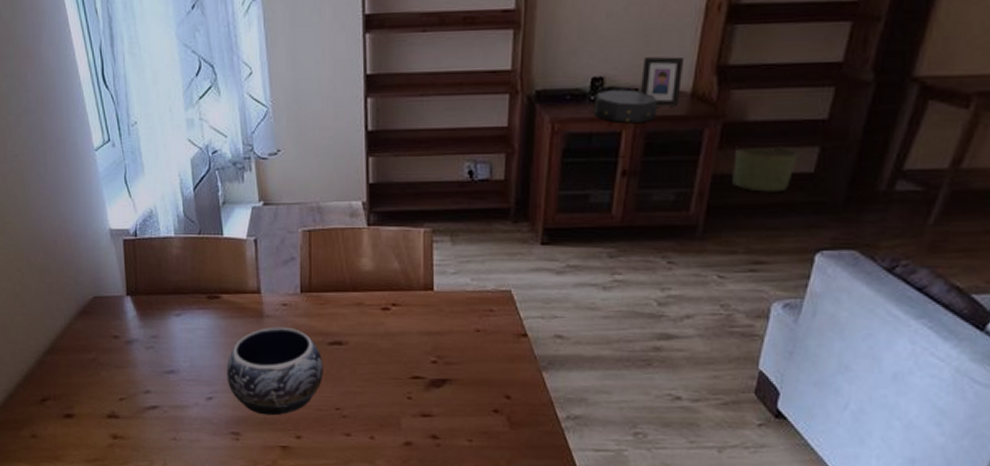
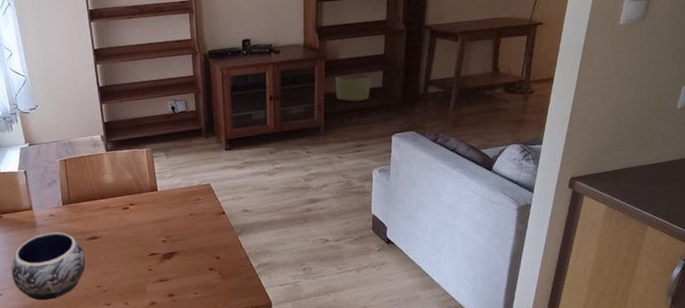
decorative box: present [593,89,658,124] -> none [246,46,285,67]
picture frame: present [641,56,685,107] -> none [272,23,298,55]

